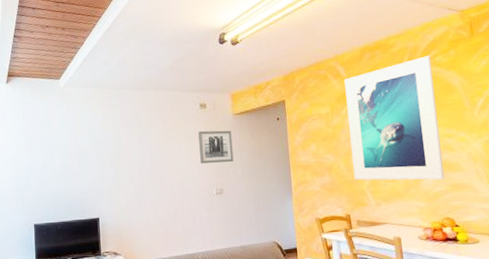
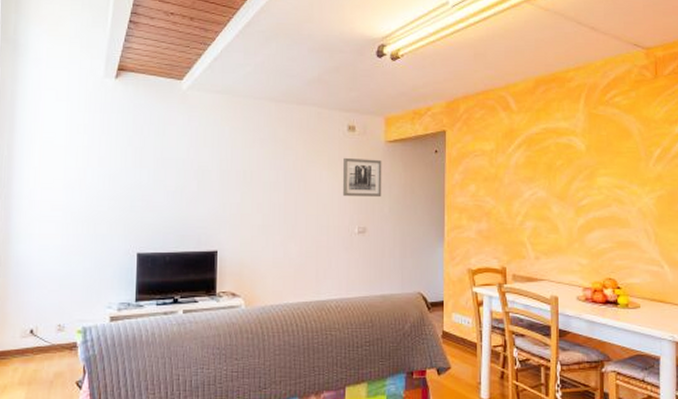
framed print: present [344,56,444,180] -> none [513,95,611,236]

